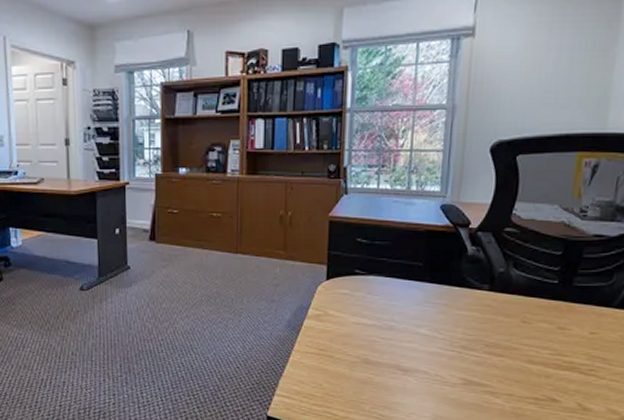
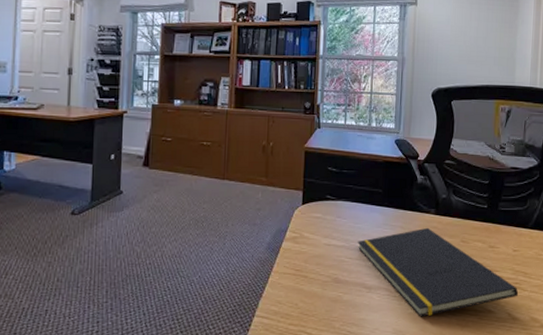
notepad: none [391,305,594,403] -> present [357,227,519,317]

